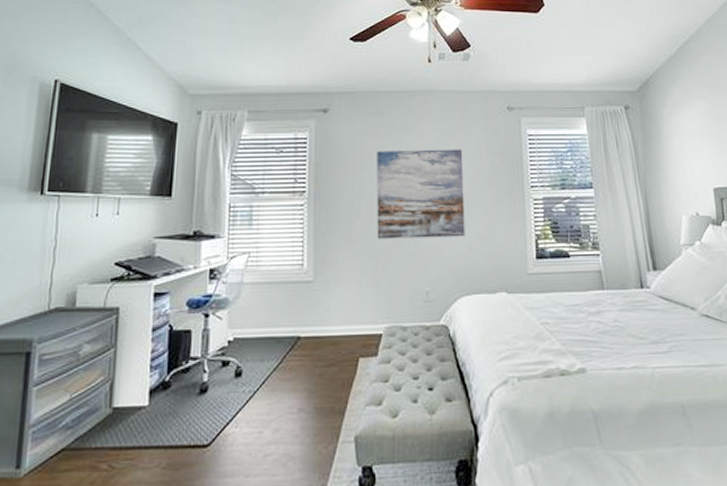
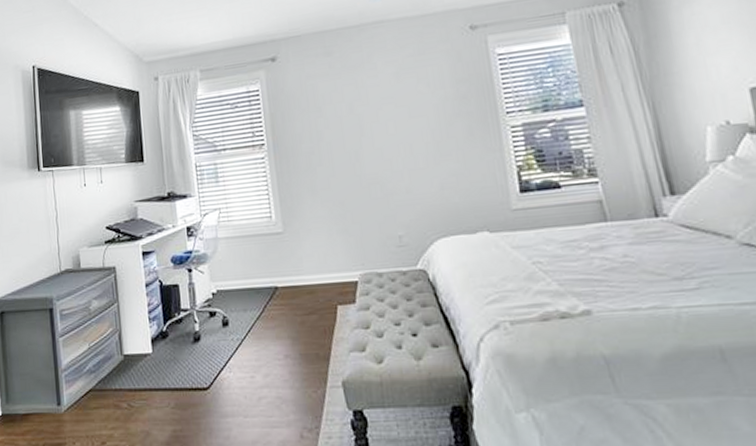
wall art: present [377,149,465,239] -> none [330,80,436,185]

